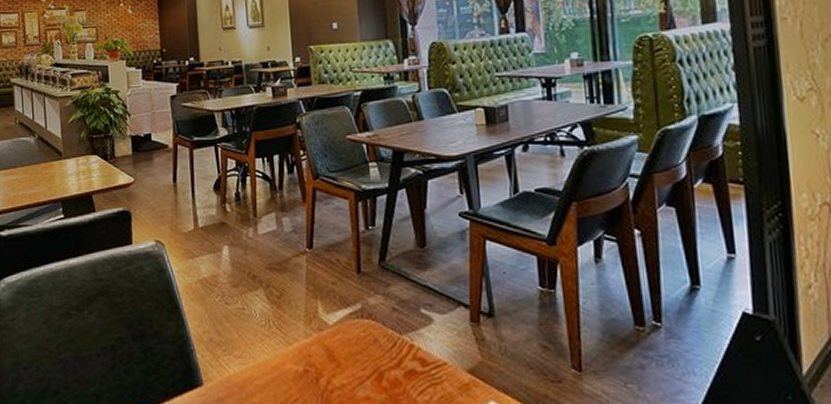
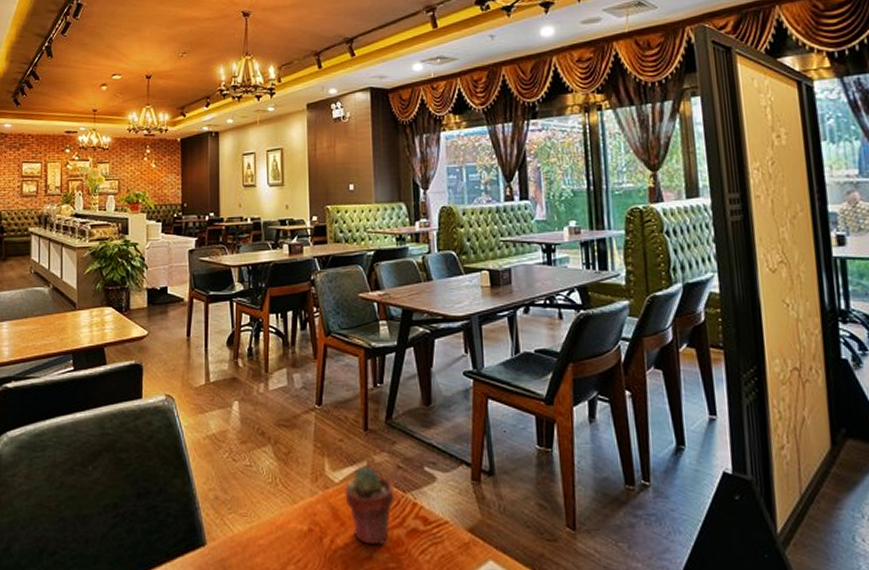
potted succulent: none [338,308,391,386] -> present [343,466,395,546]

